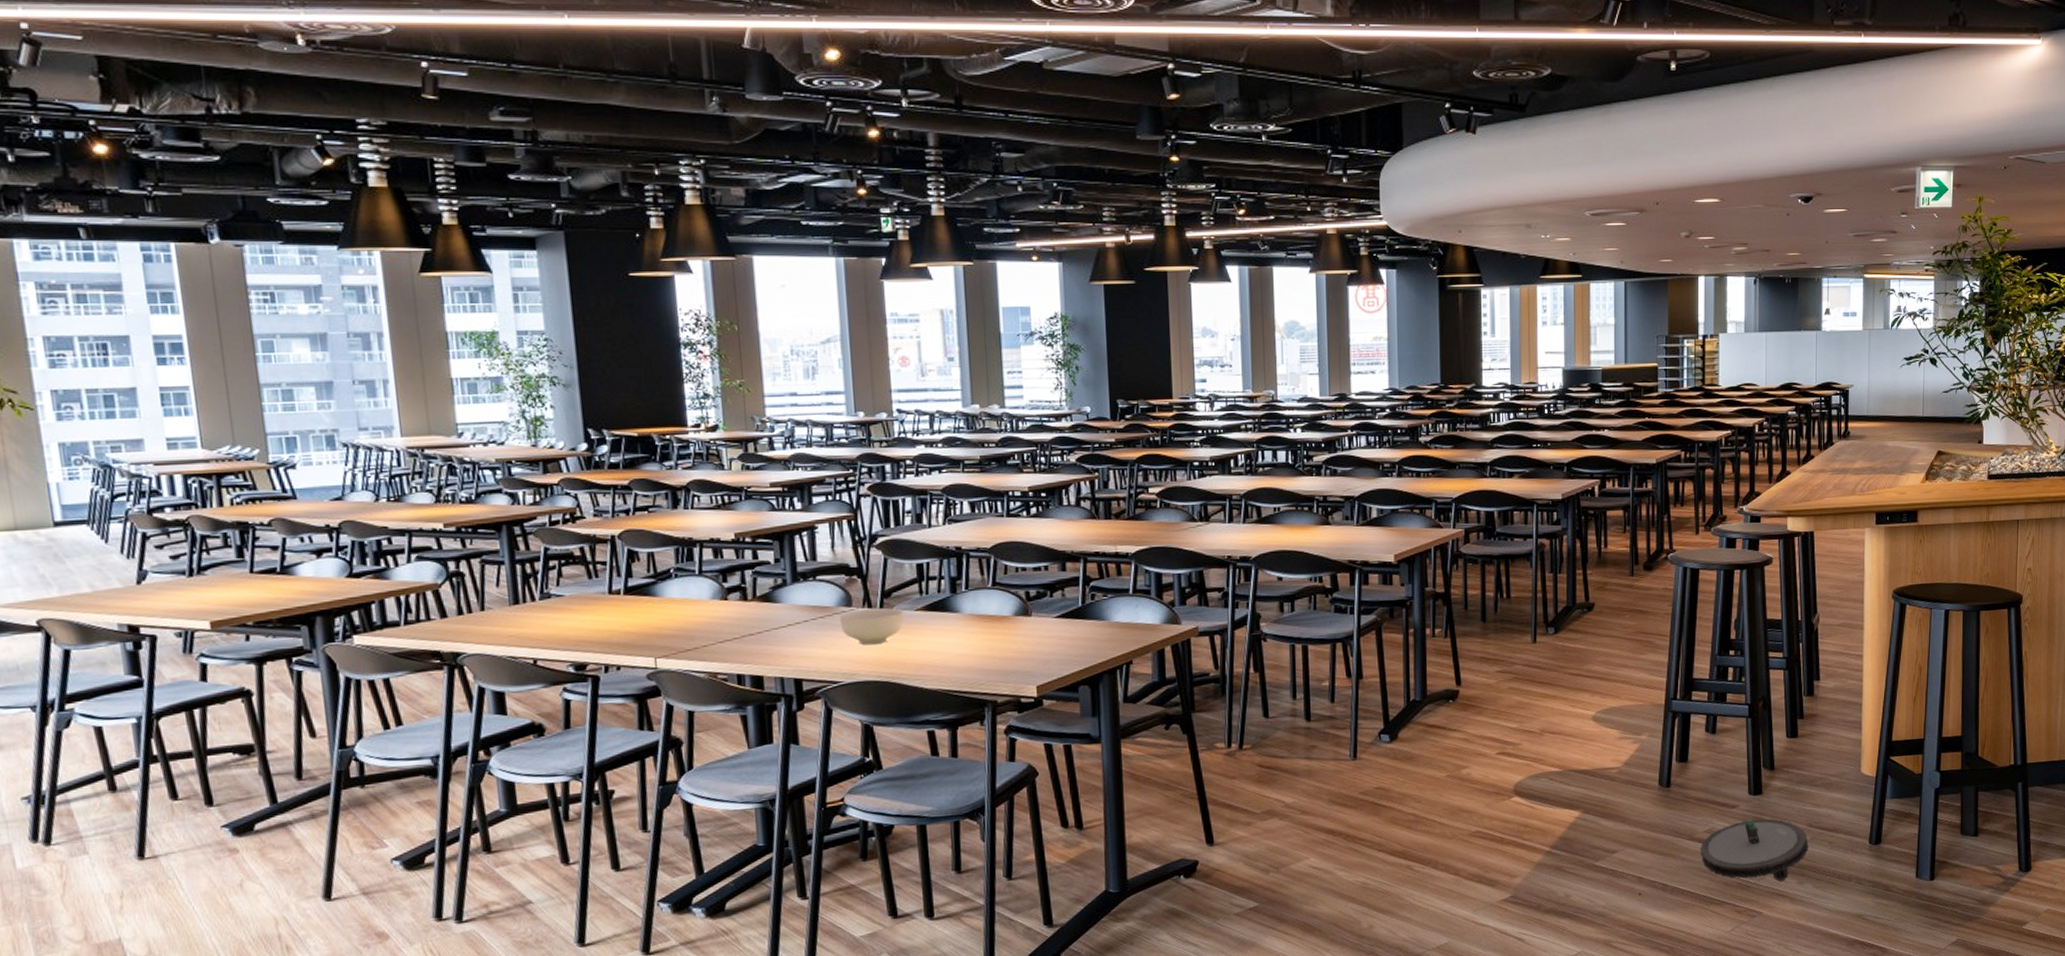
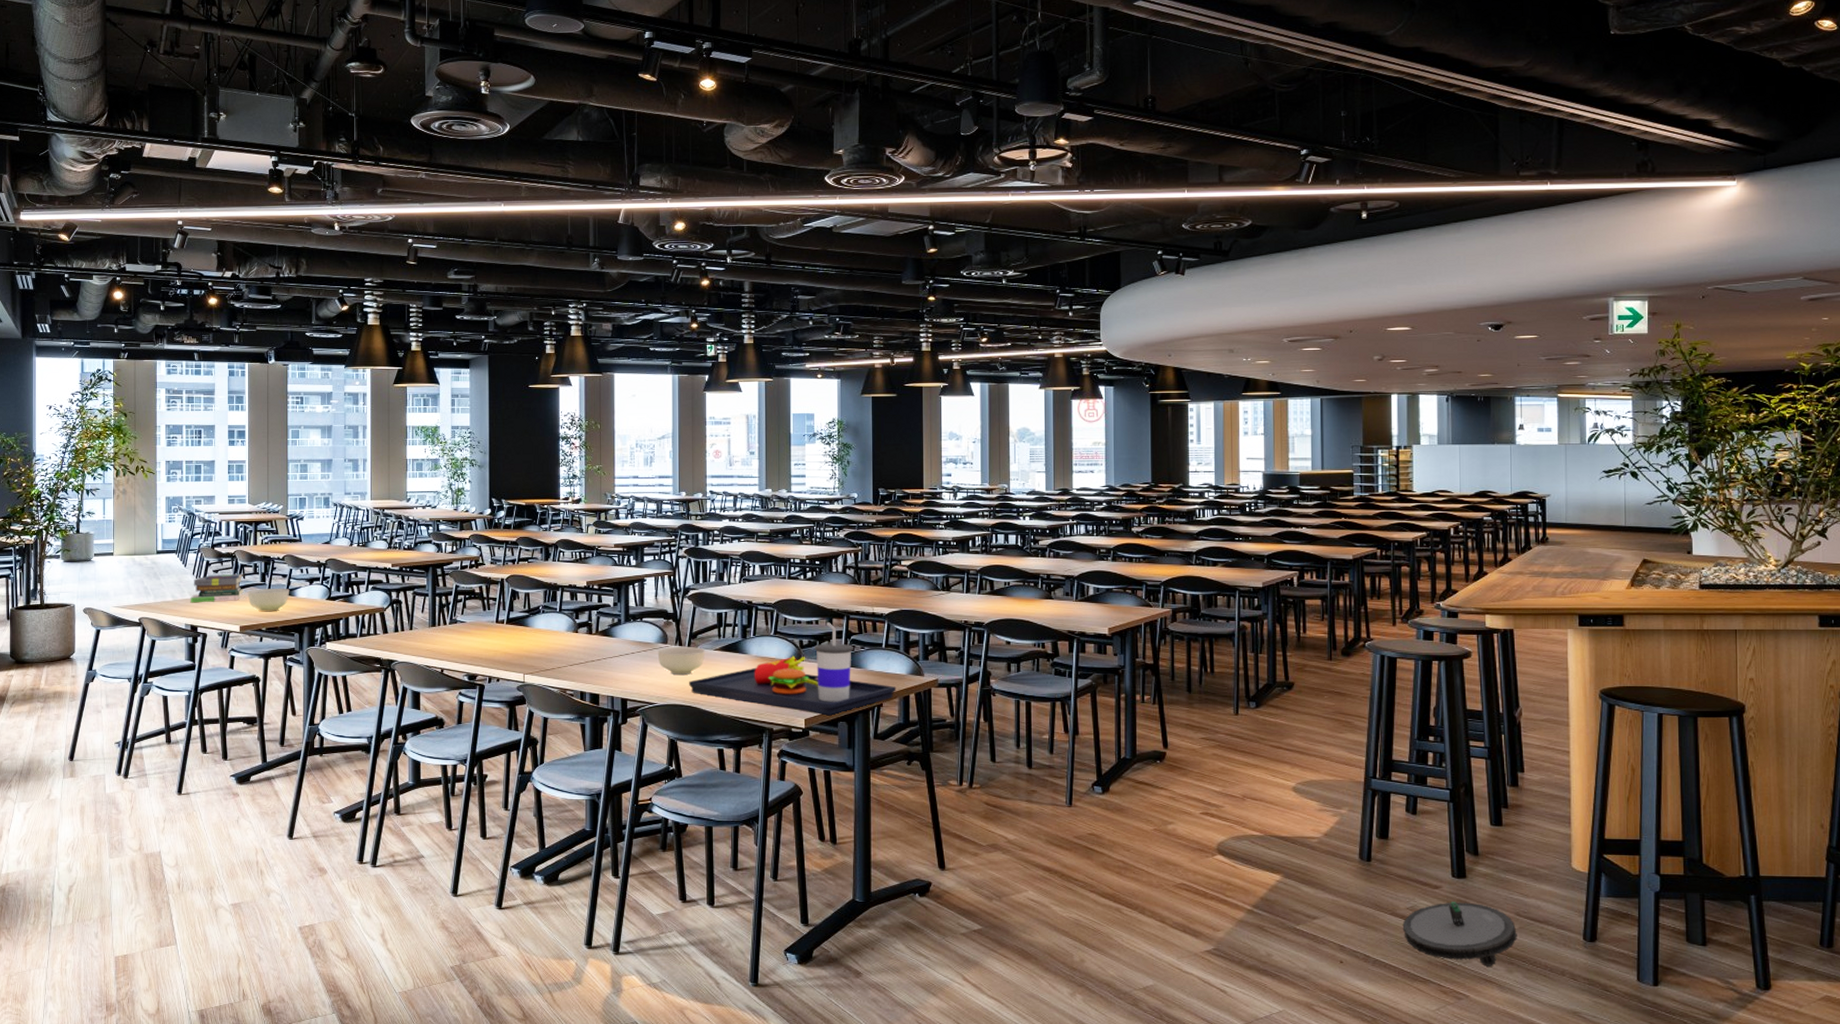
books: none [121,547,211,594] -> present [190,573,244,603]
bowl: none [216,564,286,600] -> present [247,588,290,612]
food tray: none [883,567,1149,680] -> present [688,622,897,716]

